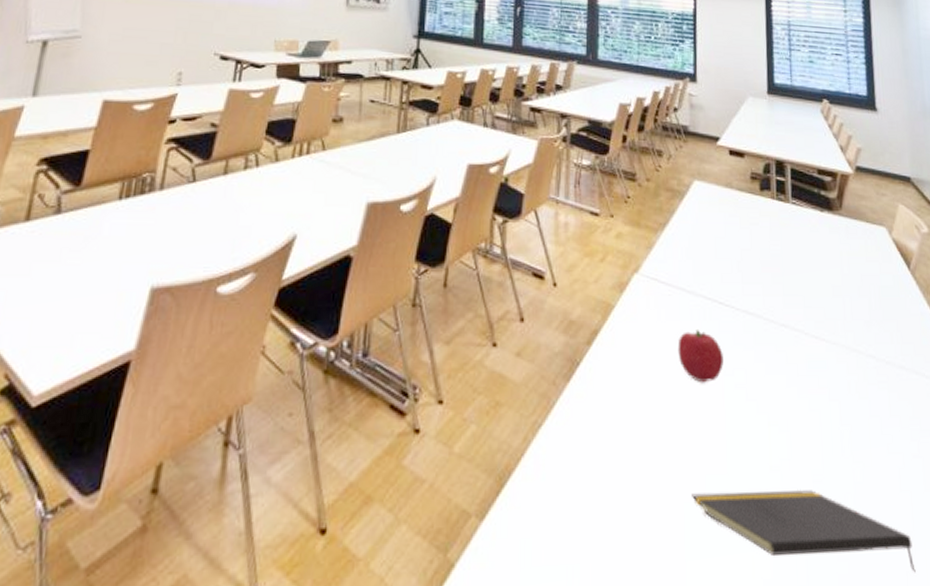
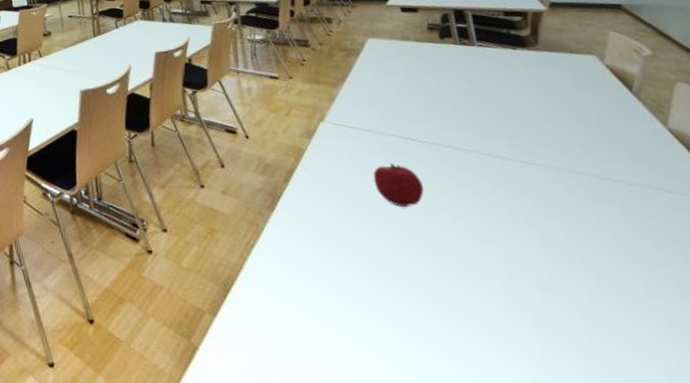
notepad: present [692,489,916,573] -> none [407,294,679,371]

